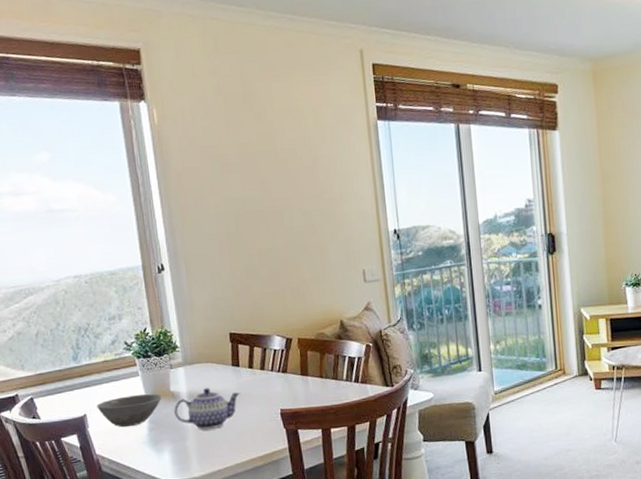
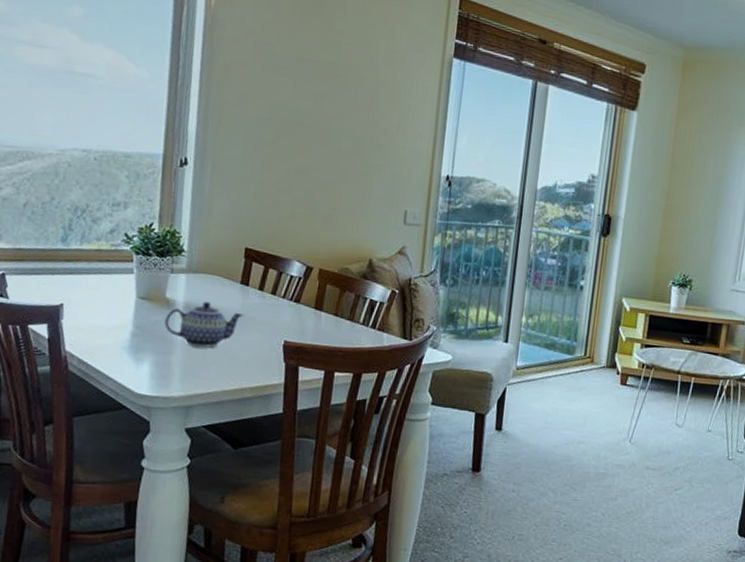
bowl: present [97,394,162,428] -> none [77,292,155,328]

